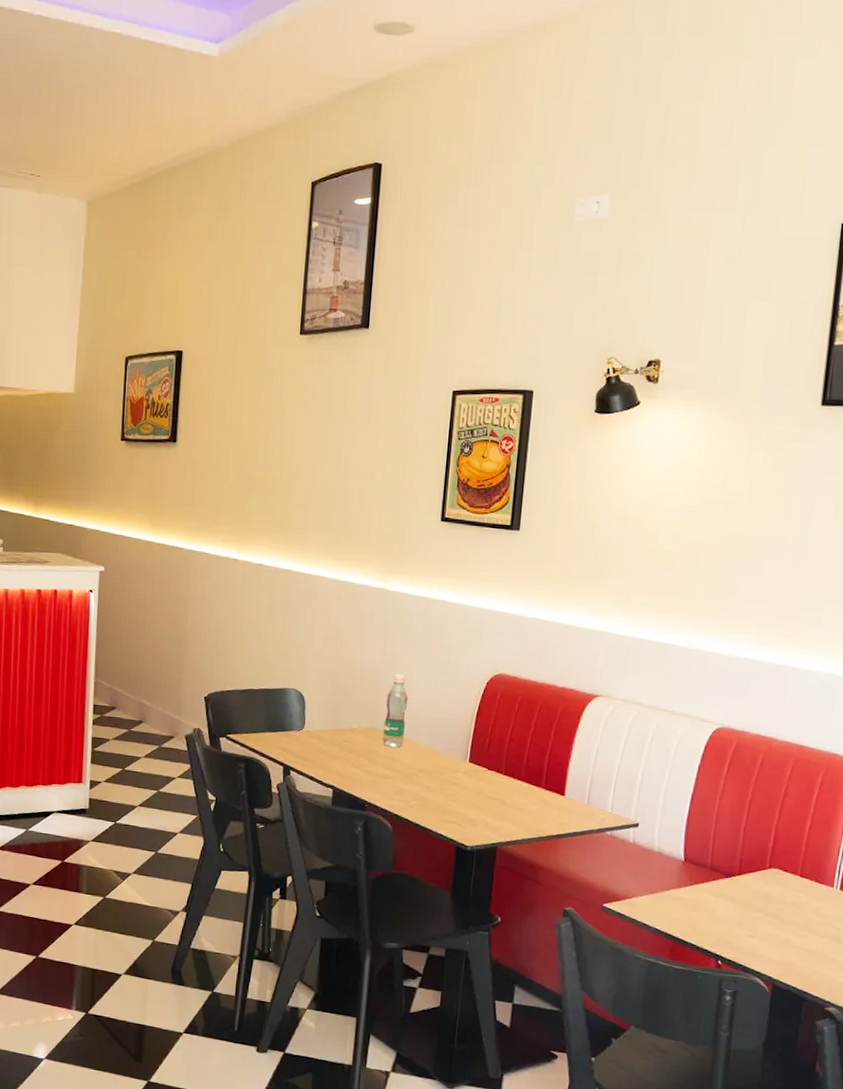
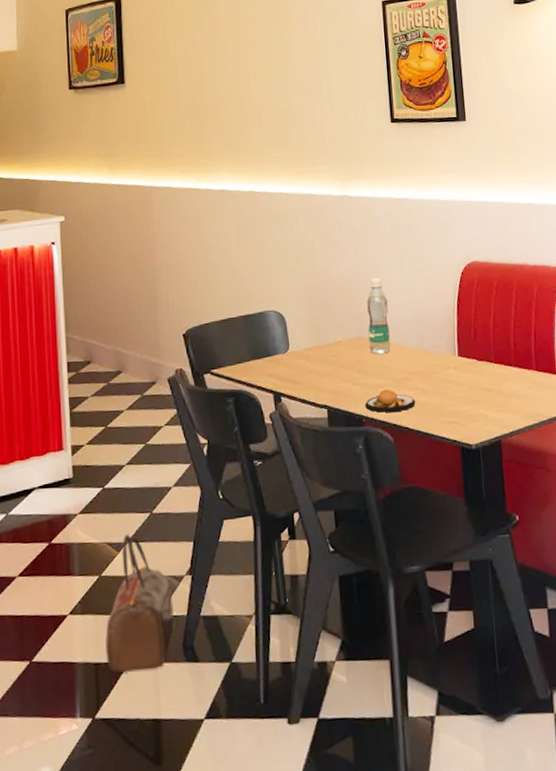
handbag: none [103,866,168,984] -> present [105,534,175,674]
burger: none [370,780,420,804] -> present [365,389,416,413]

